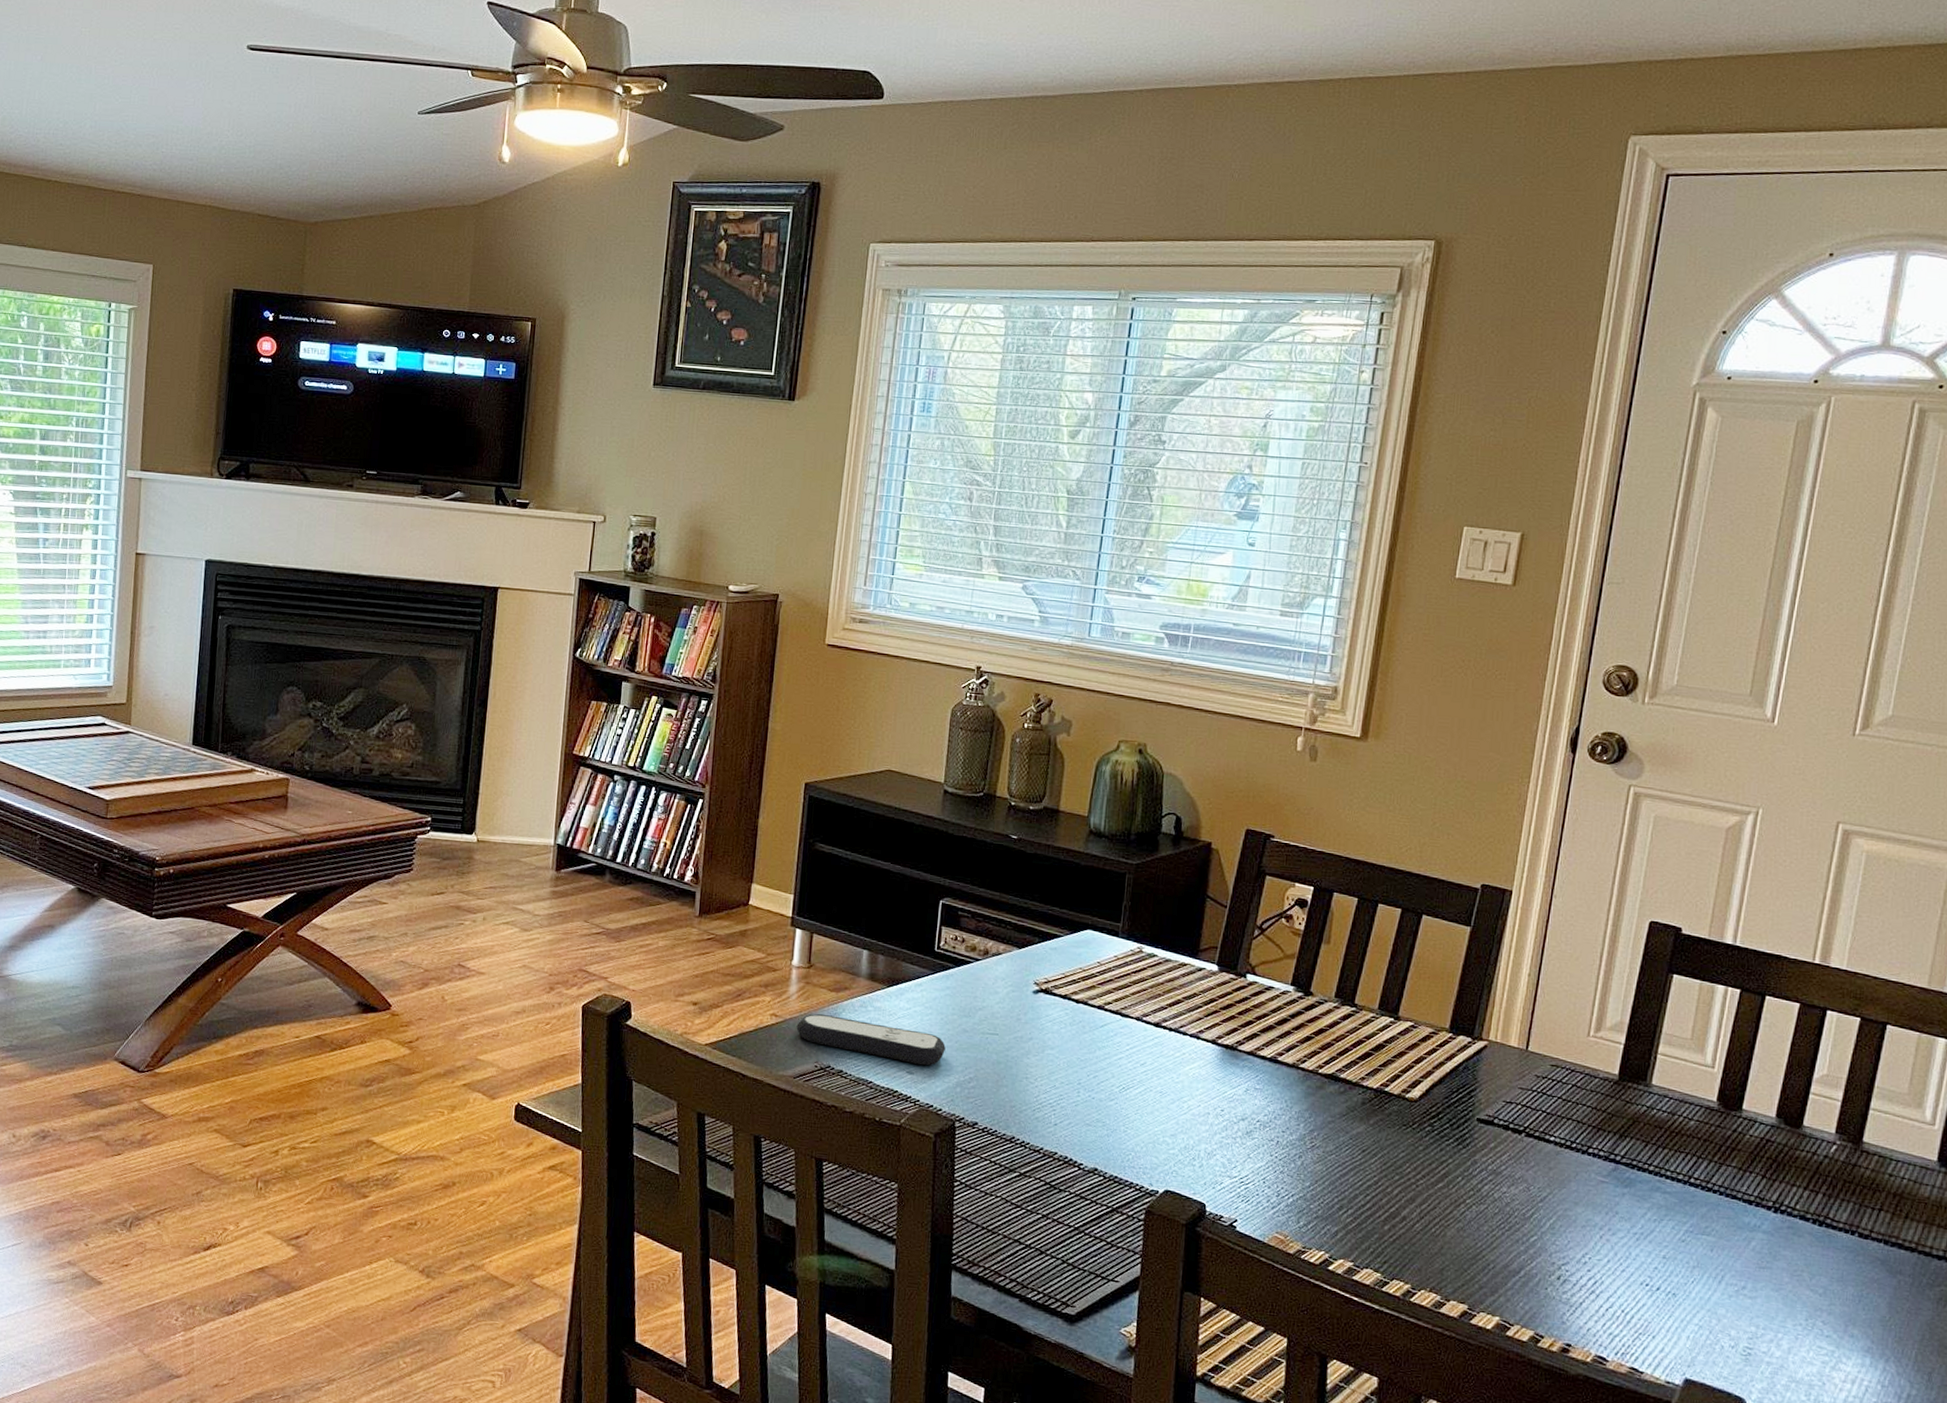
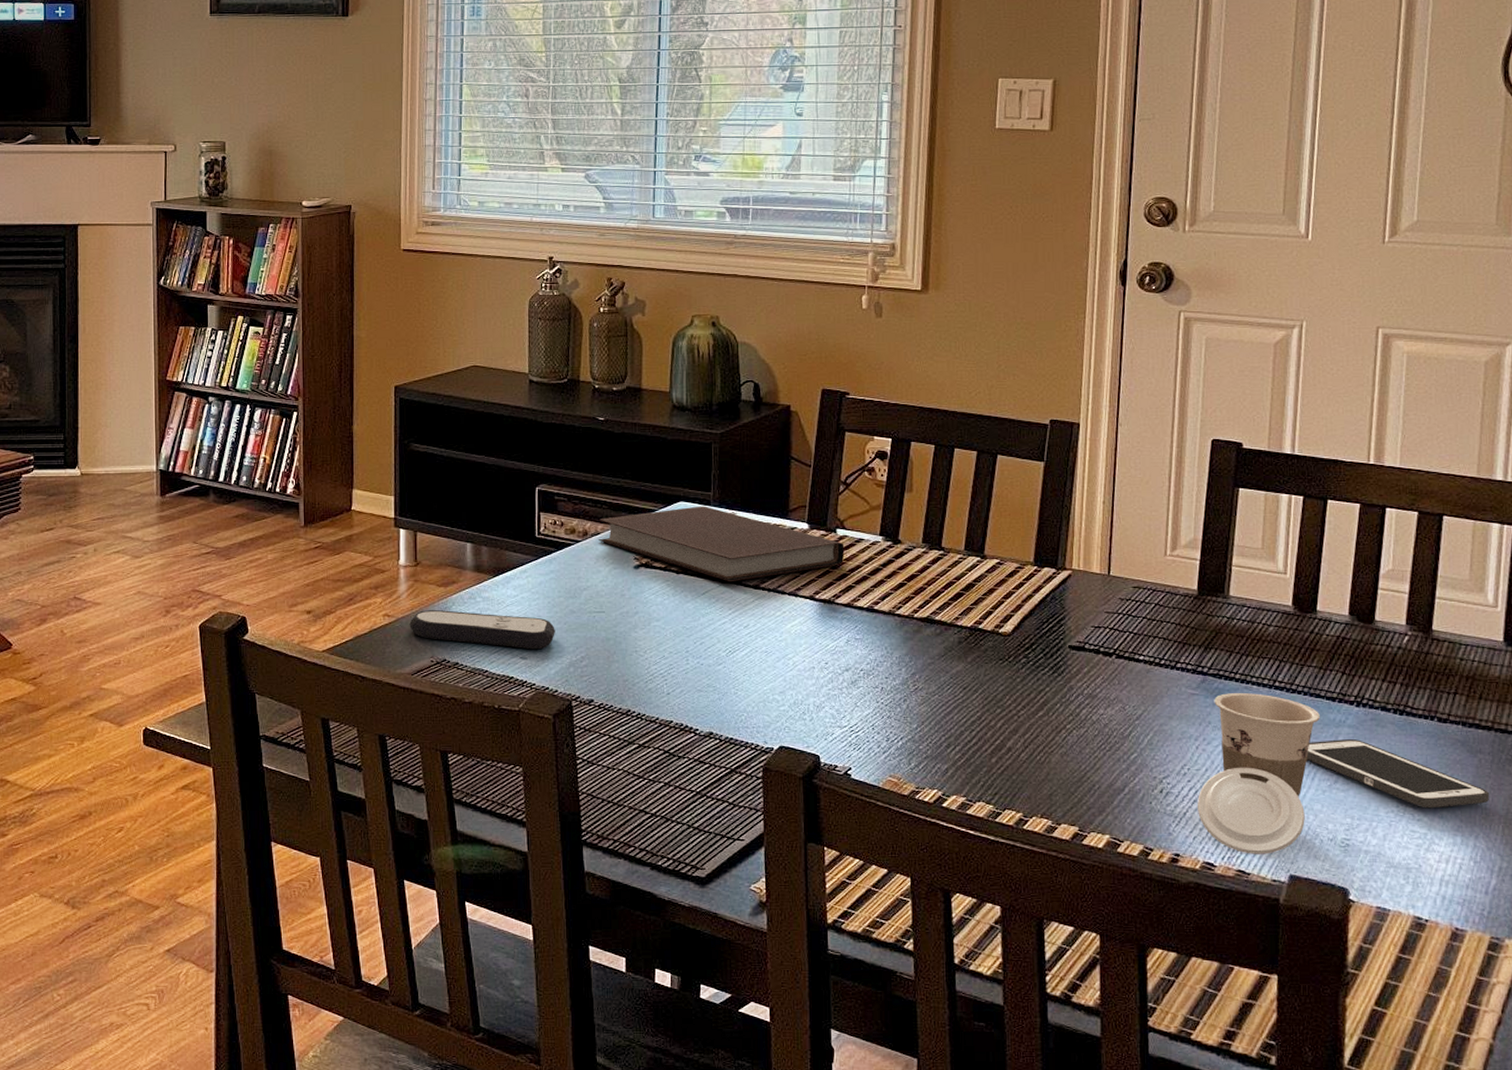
notebook: none [999,936,1254,1018] -> present [599,506,845,582]
cup: none [1595,1184,1734,1355] -> present [1198,693,1320,854]
cell phone: none [1716,1243,1906,1327] -> present [1307,739,1490,809]

